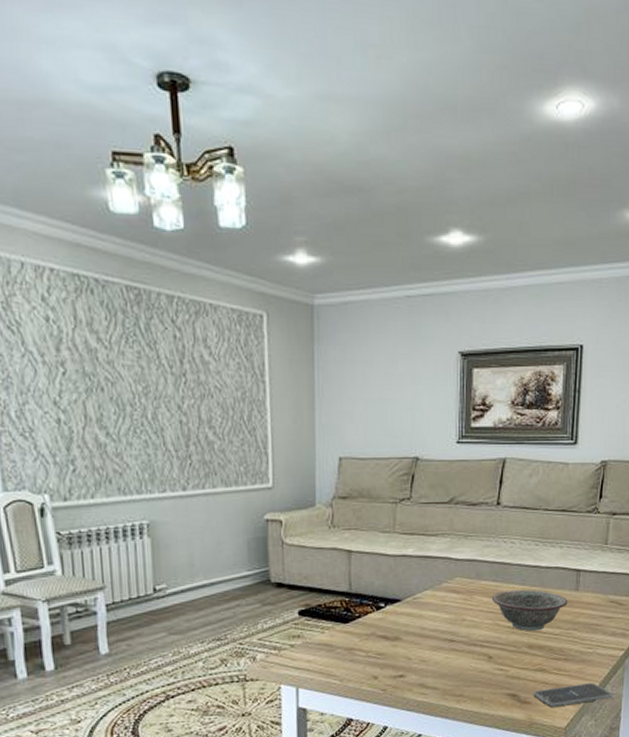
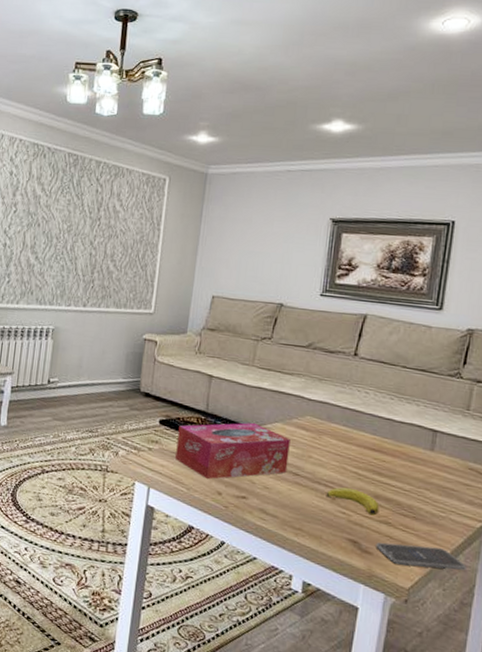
tissue box: none [321,594,442,666] -> present [175,422,291,480]
banana: none [483,643,534,666] -> present [326,487,380,516]
decorative bowl: present [491,589,568,632] -> none [340,436,421,483]

